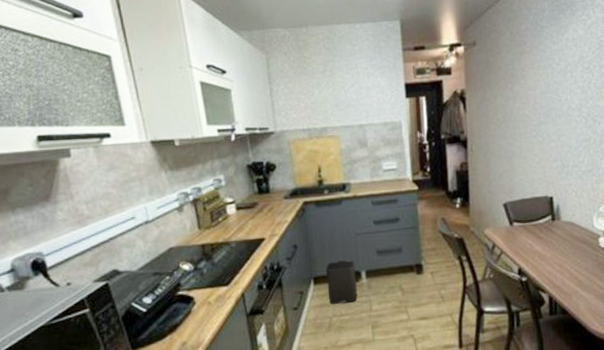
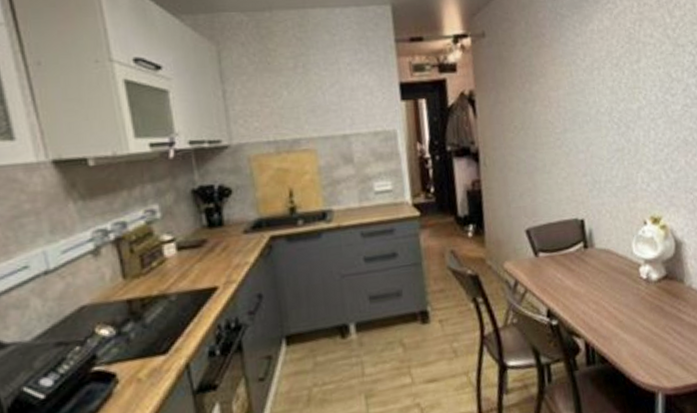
pedal bin: present [326,260,357,304] -> none [302,311,345,370]

